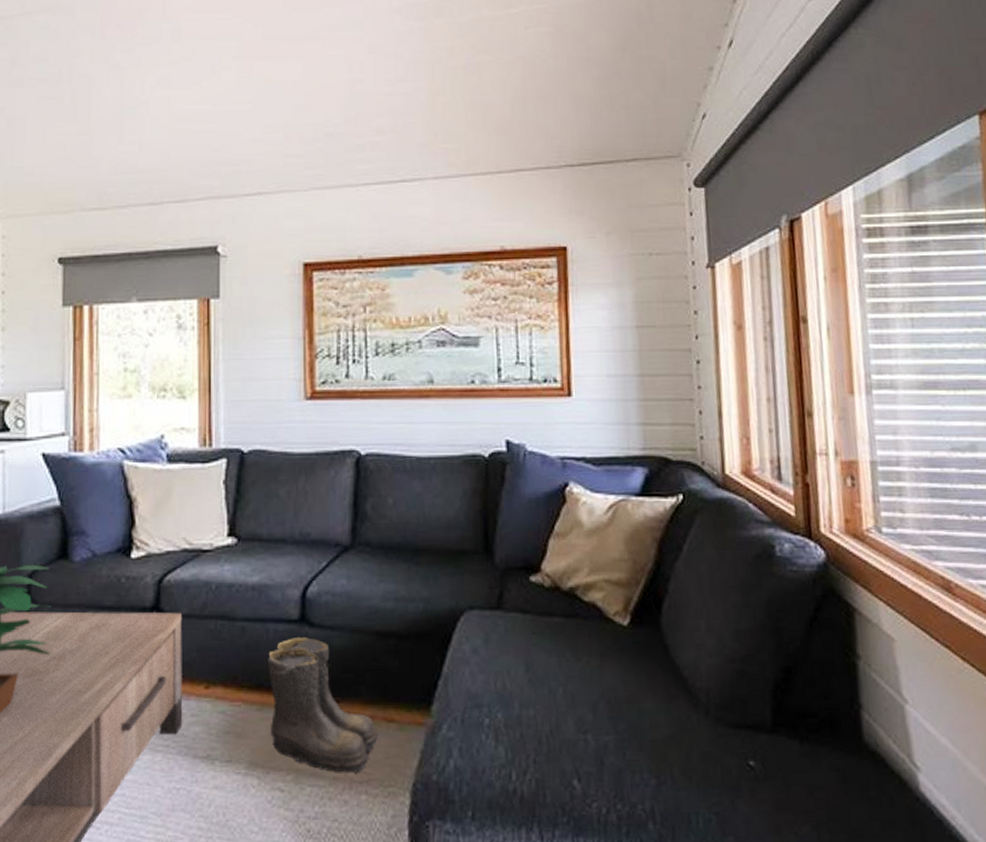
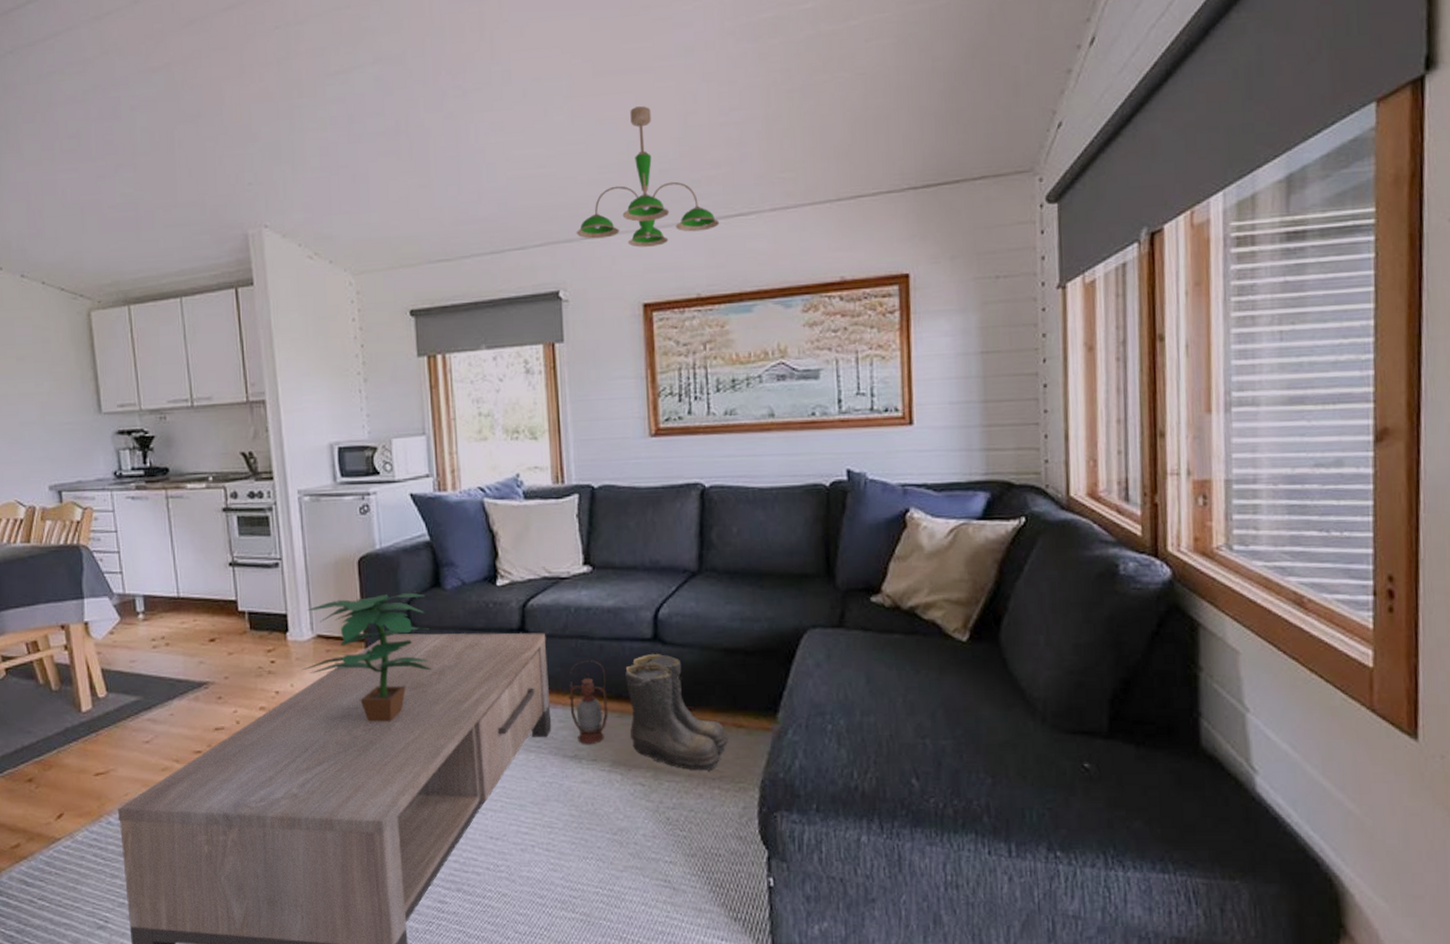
lantern: none [204,643,247,743] -> present [569,659,608,745]
ceiling light fixture: none [238,72,383,207] -> present [576,106,720,247]

